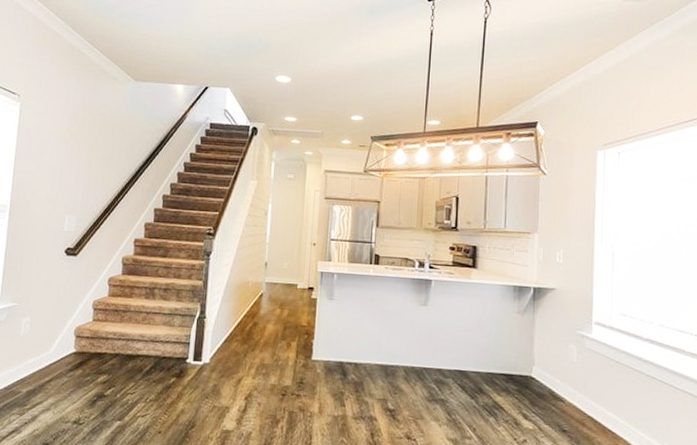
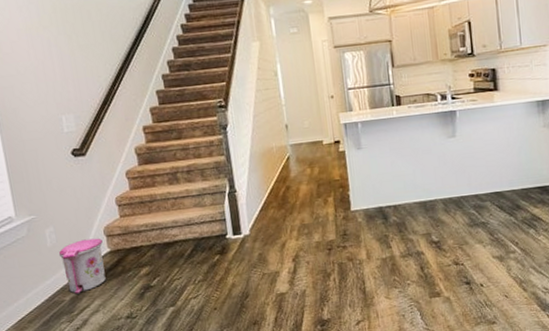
trash can: none [27,335,71,389] -> present [58,238,106,295]

